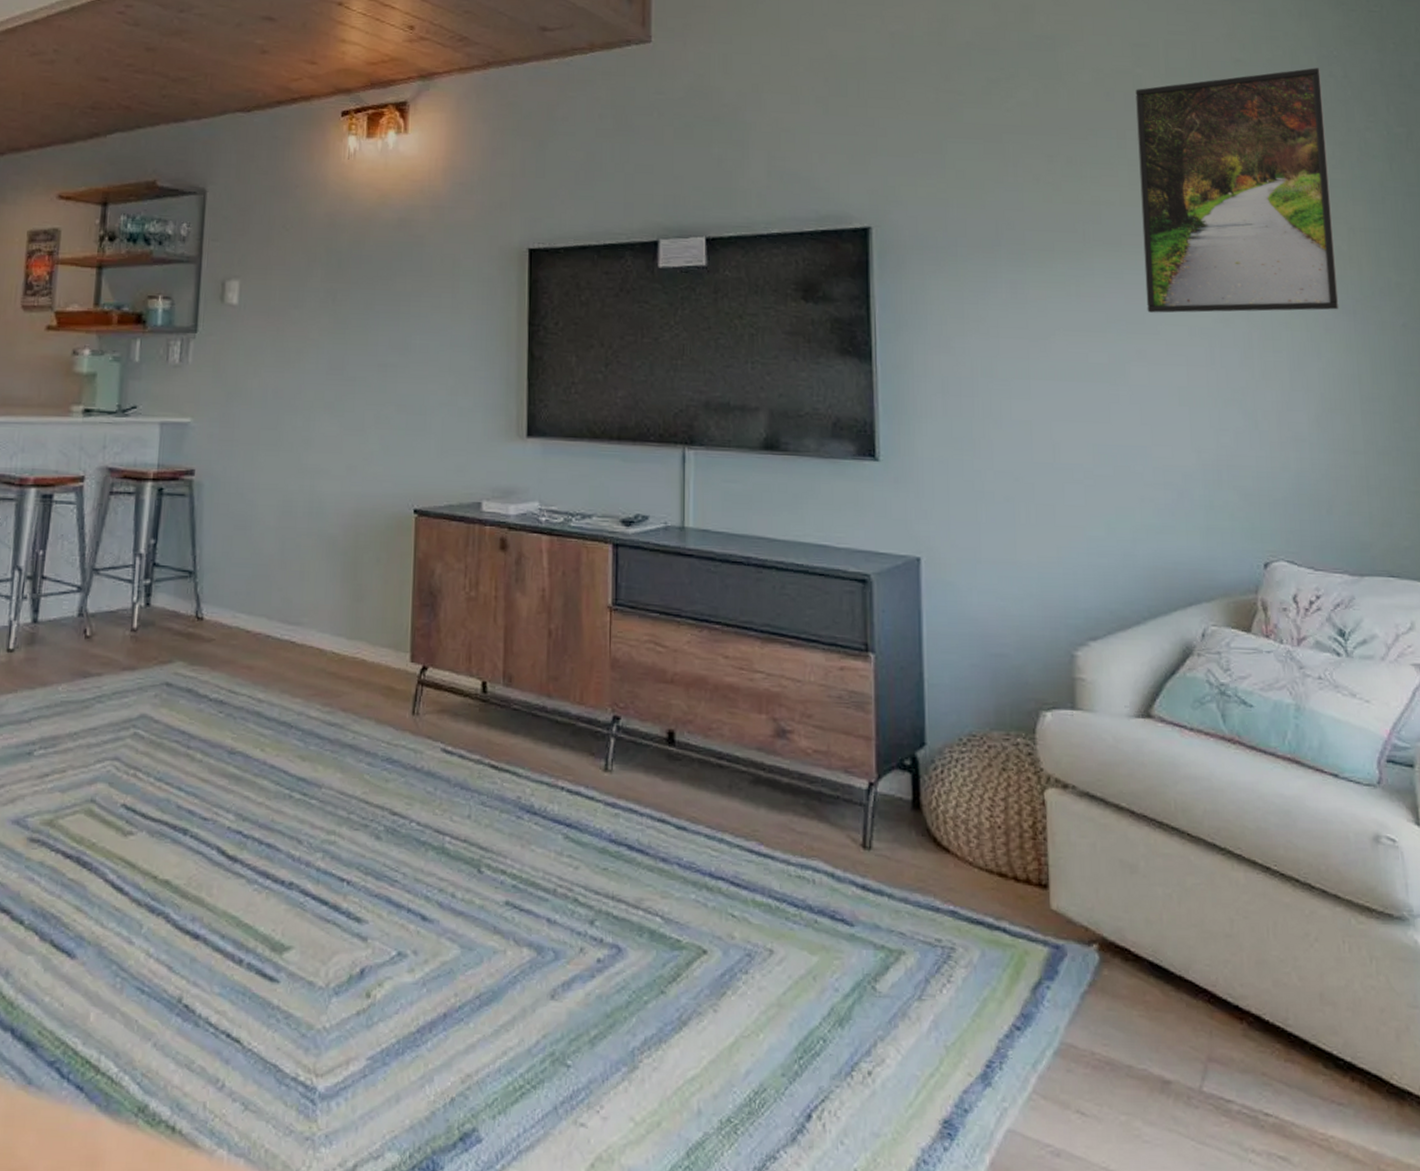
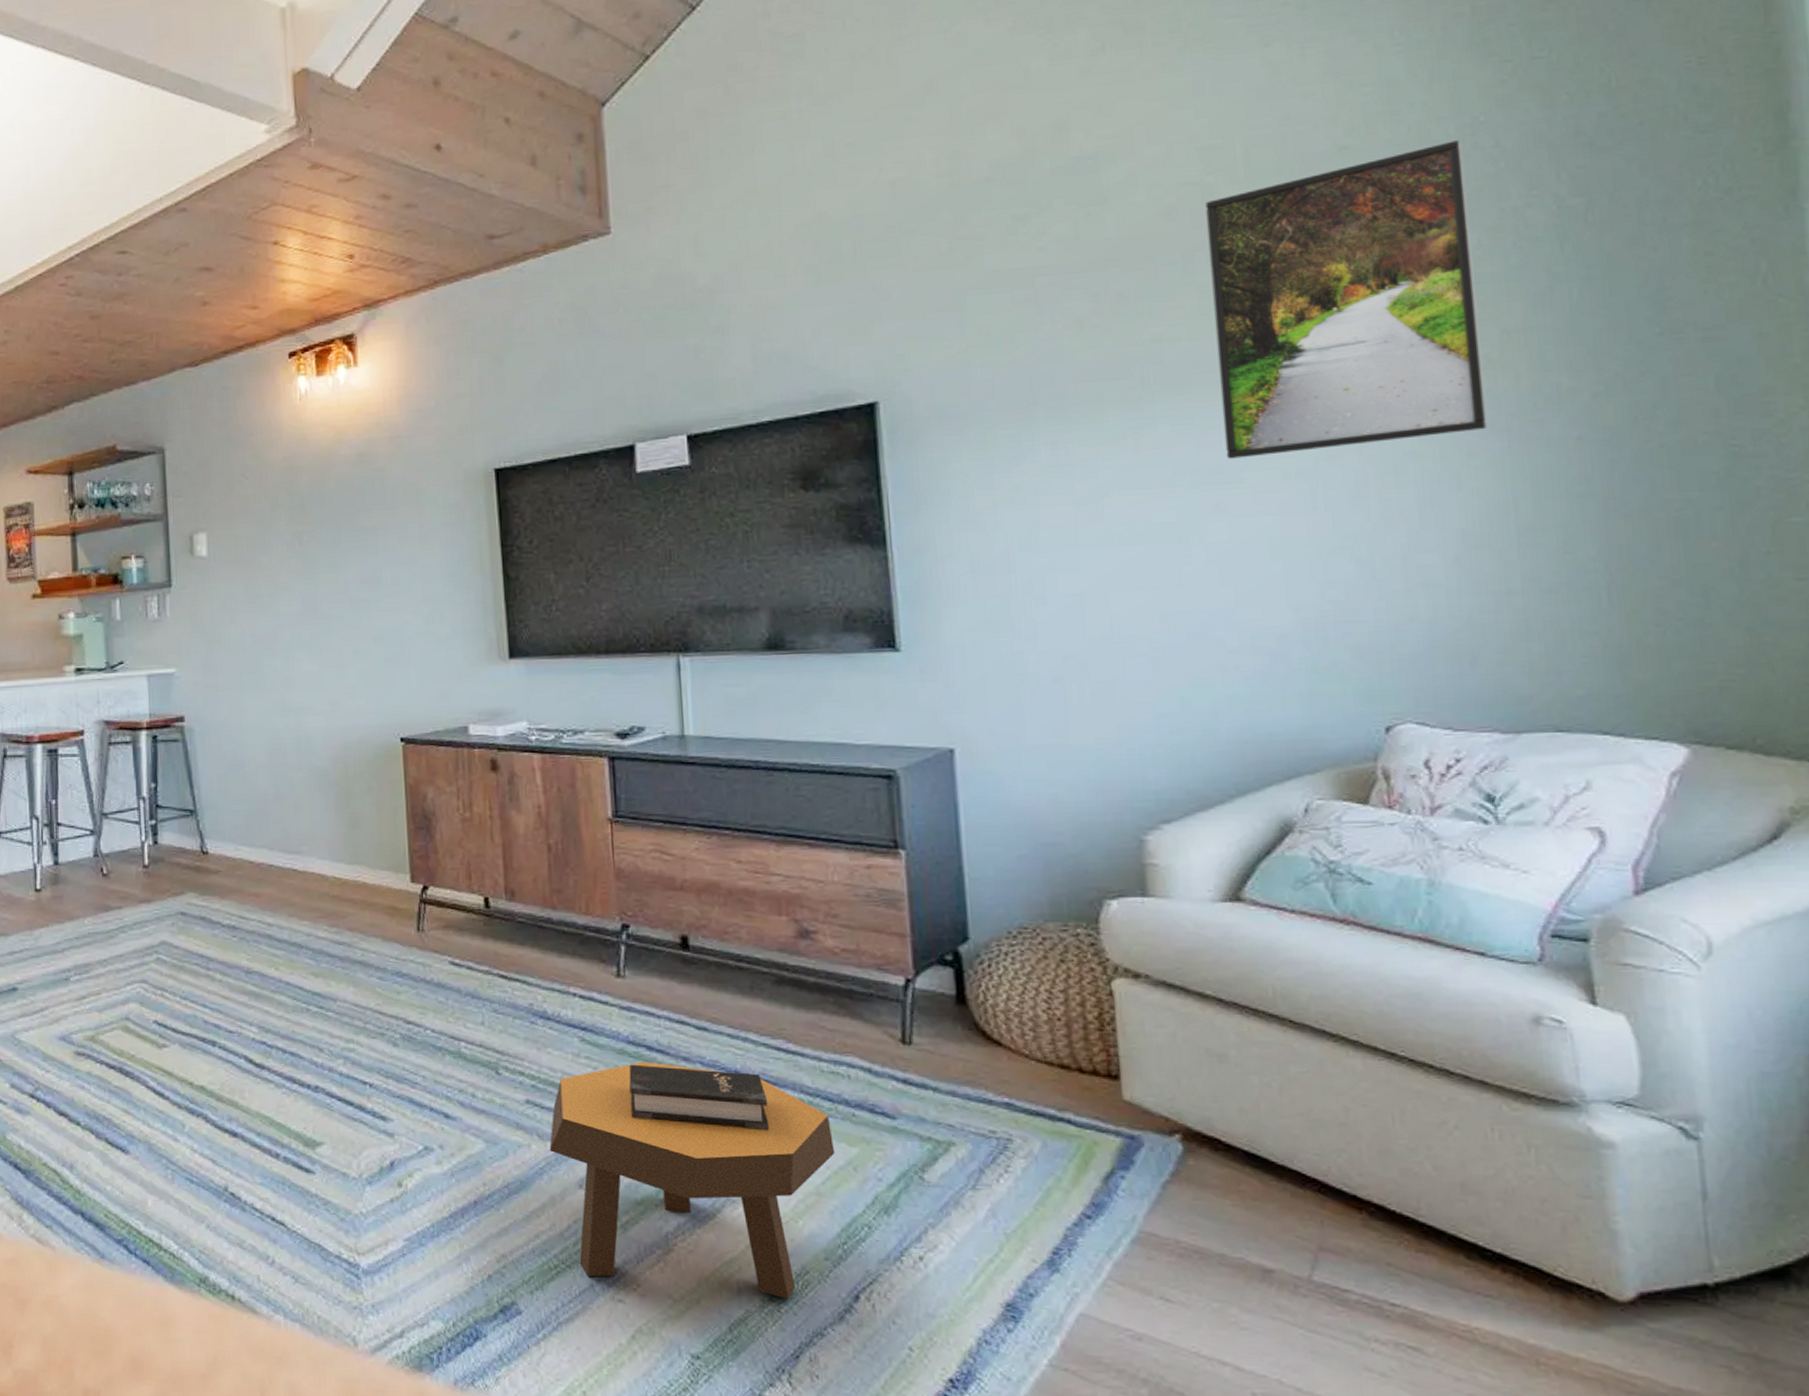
footstool: none [524,862,797,1120] -> present [549,1061,836,1300]
hardback book: none [608,864,738,938] -> present [629,1064,770,1131]

